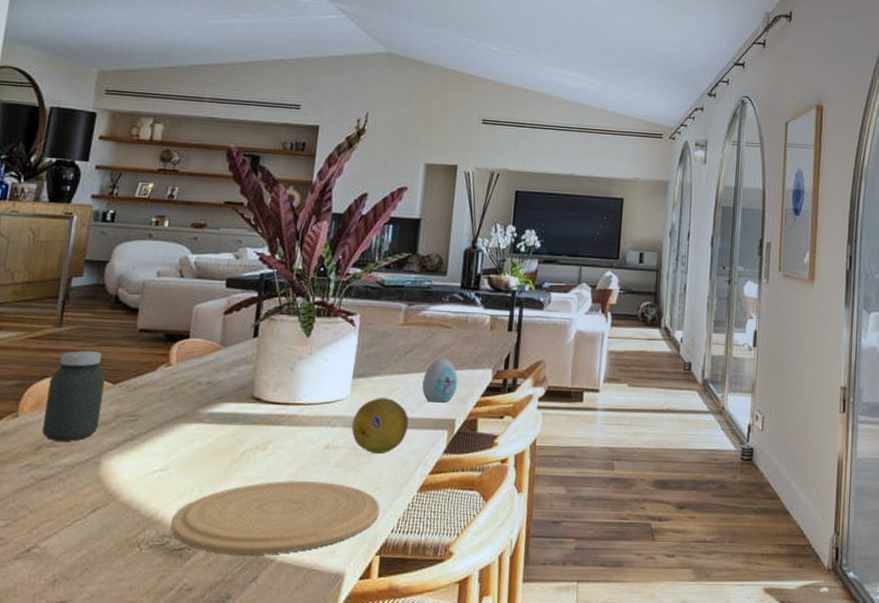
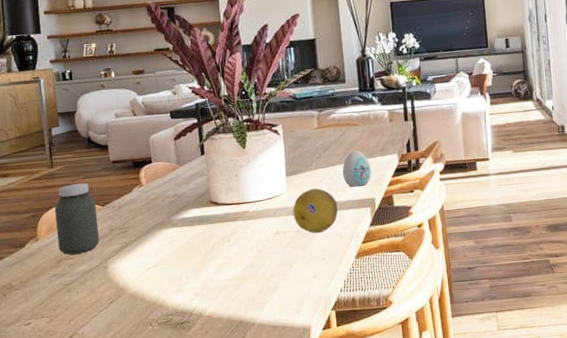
plate: present [170,481,379,555] -> none [170,259,328,323]

